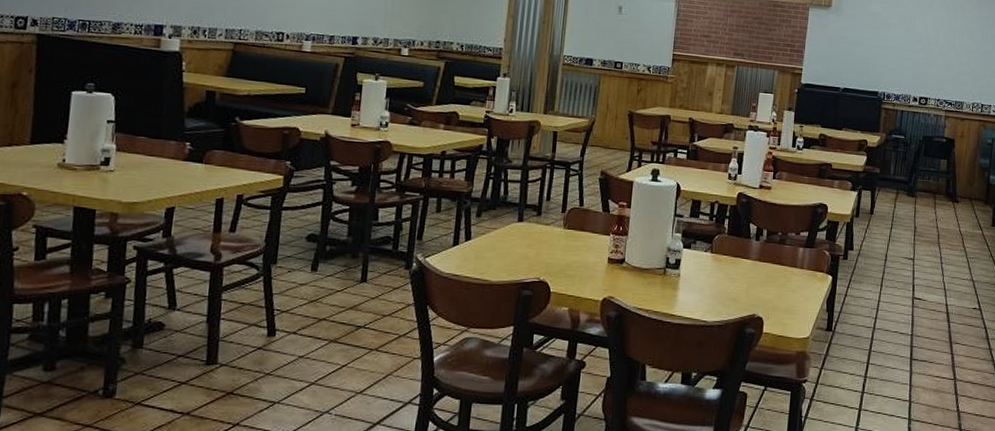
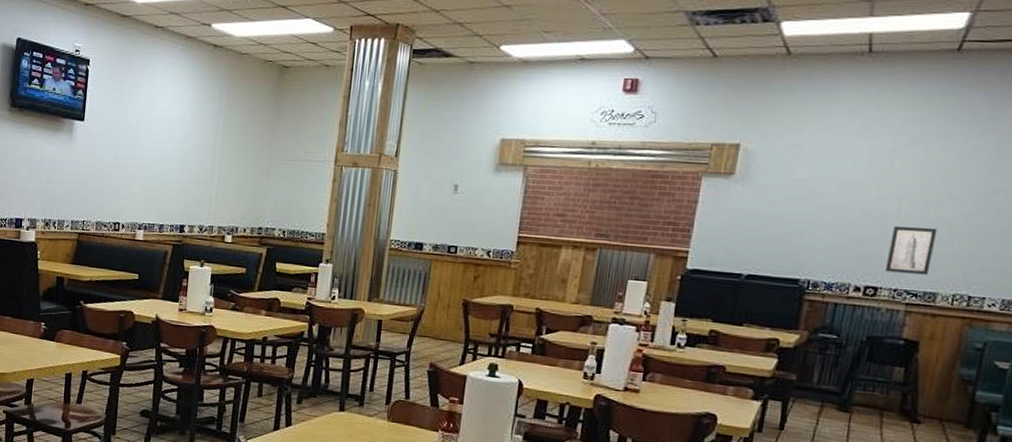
wall art: none [931,51,961,88] -> present [884,226,938,275]

